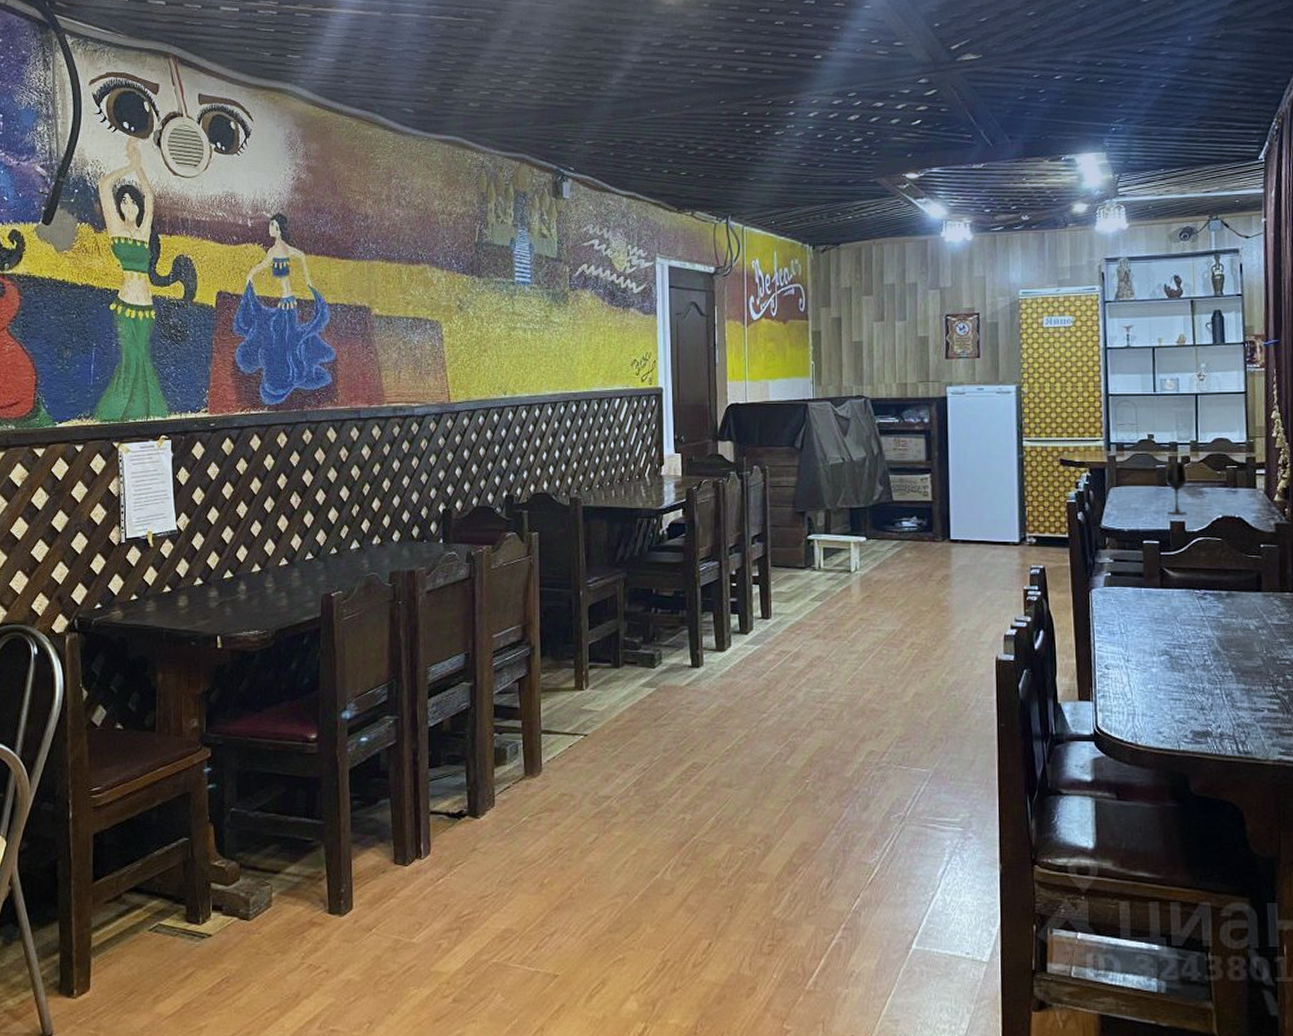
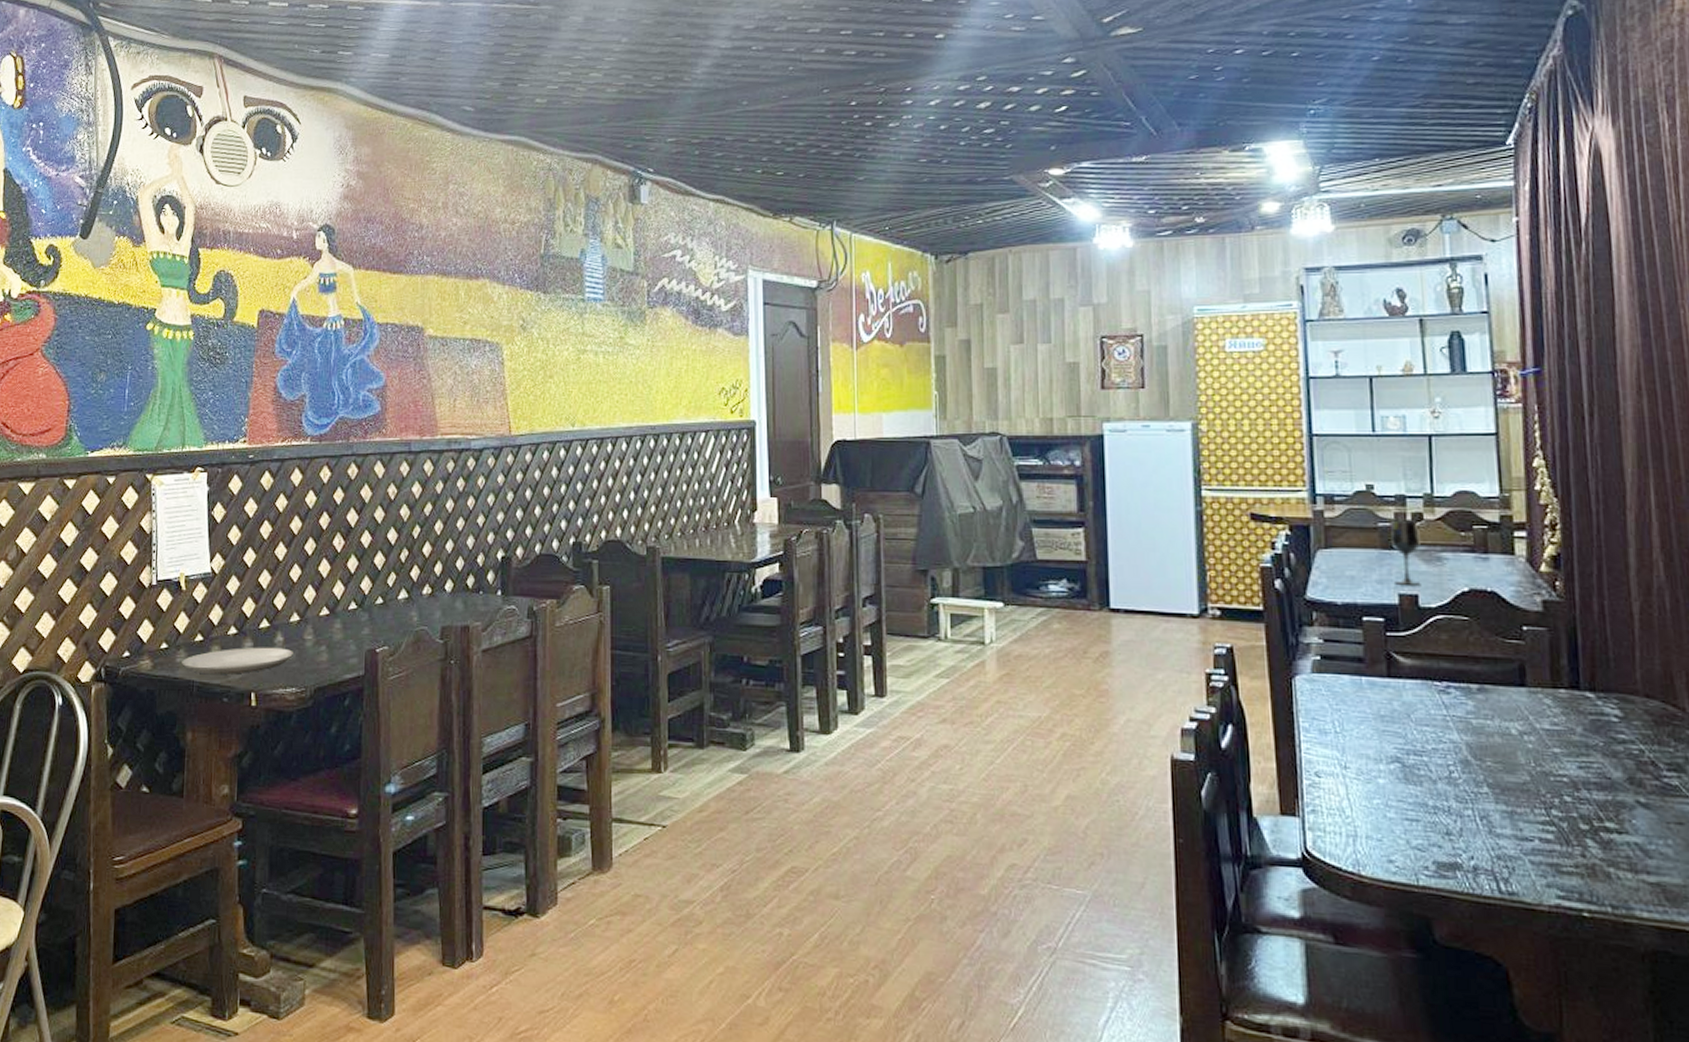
plate: none [151,595,255,622] -> present [182,647,293,675]

